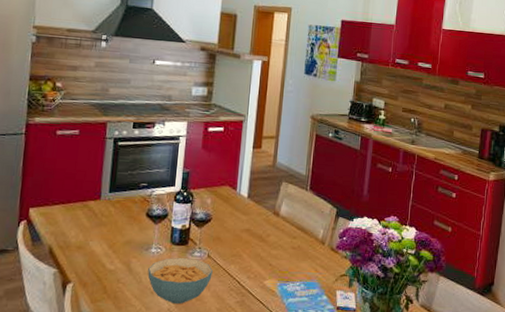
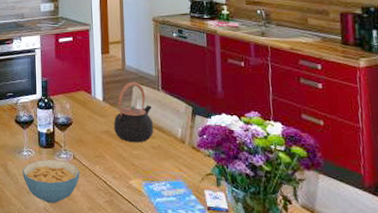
teapot: none [255,180,298,243] -> present [114,82,154,143]

